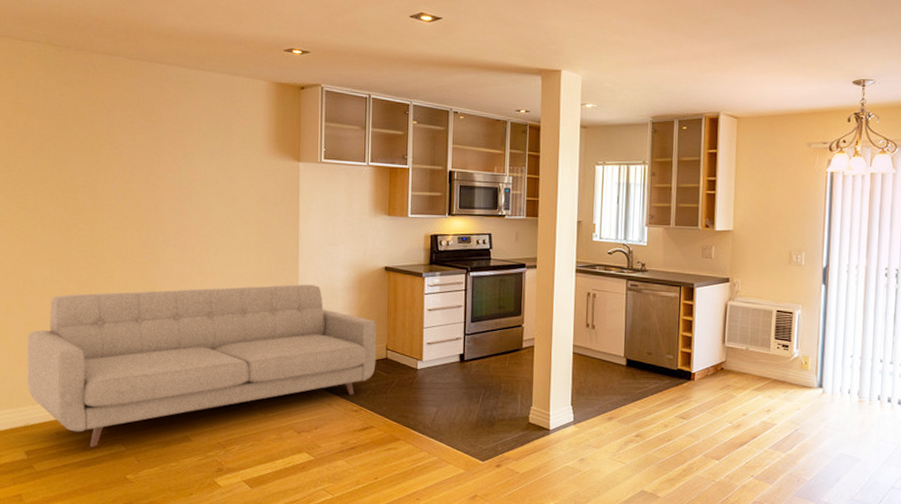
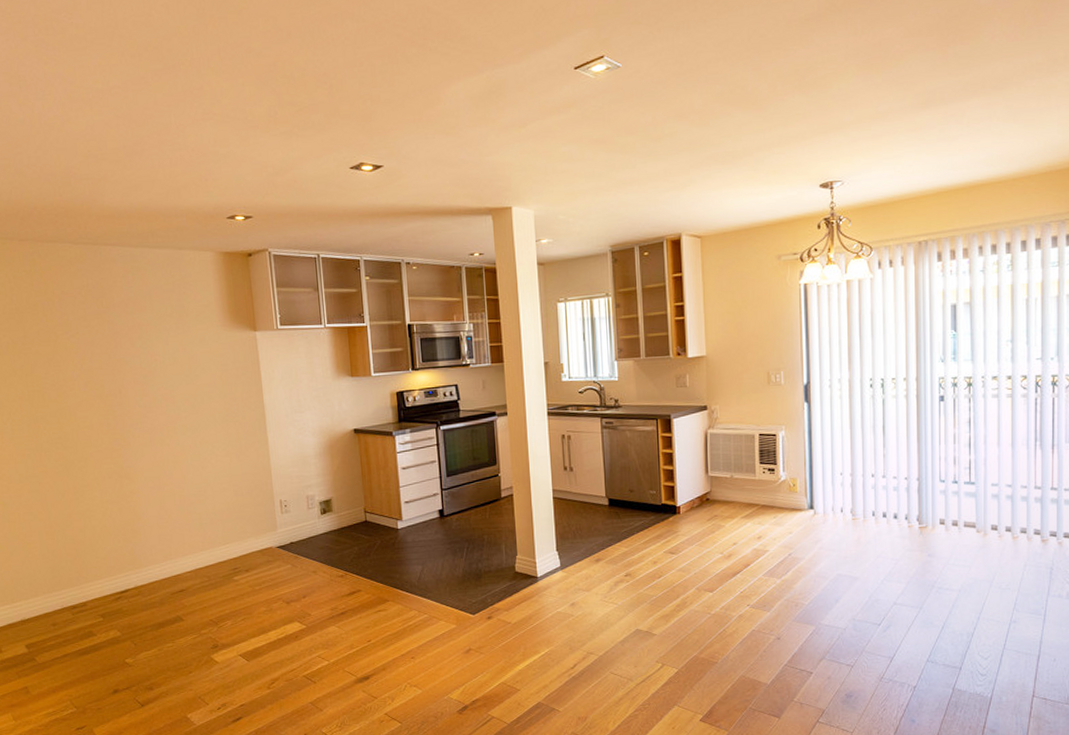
sofa: present [27,284,377,447] -> none [12,454,356,635]

